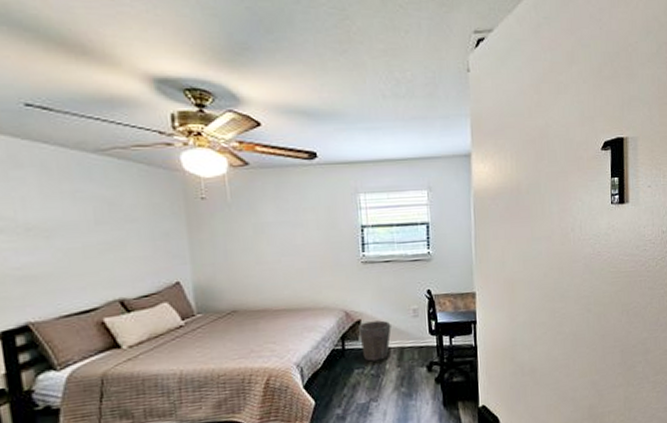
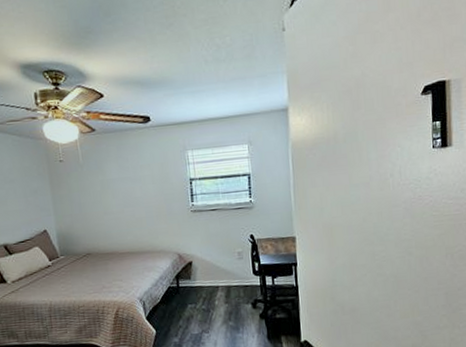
waste bin: present [359,320,391,361] -> none [190,262,219,298]

